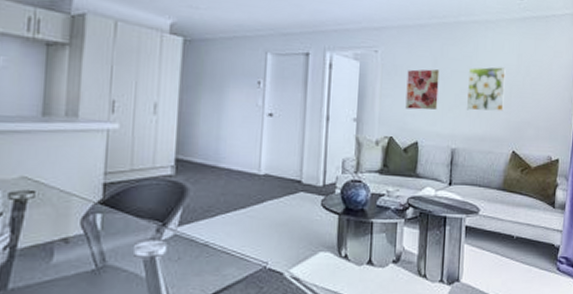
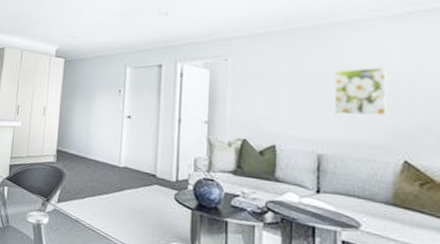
wall art: present [405,69,440,110] -> none [259,73,298,114]

